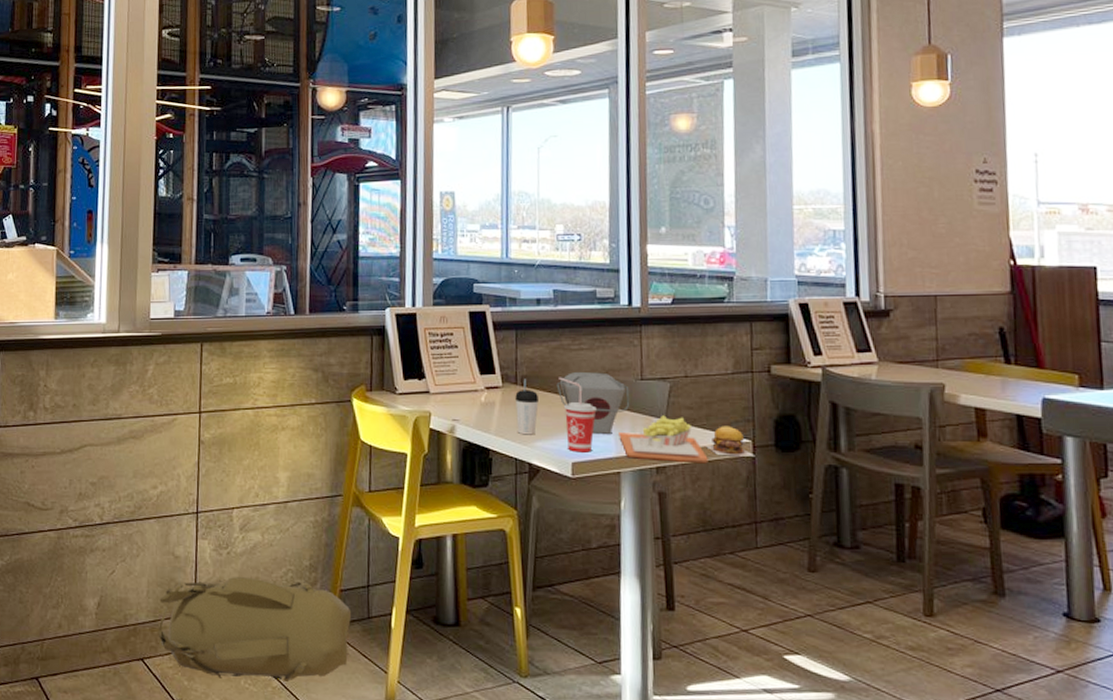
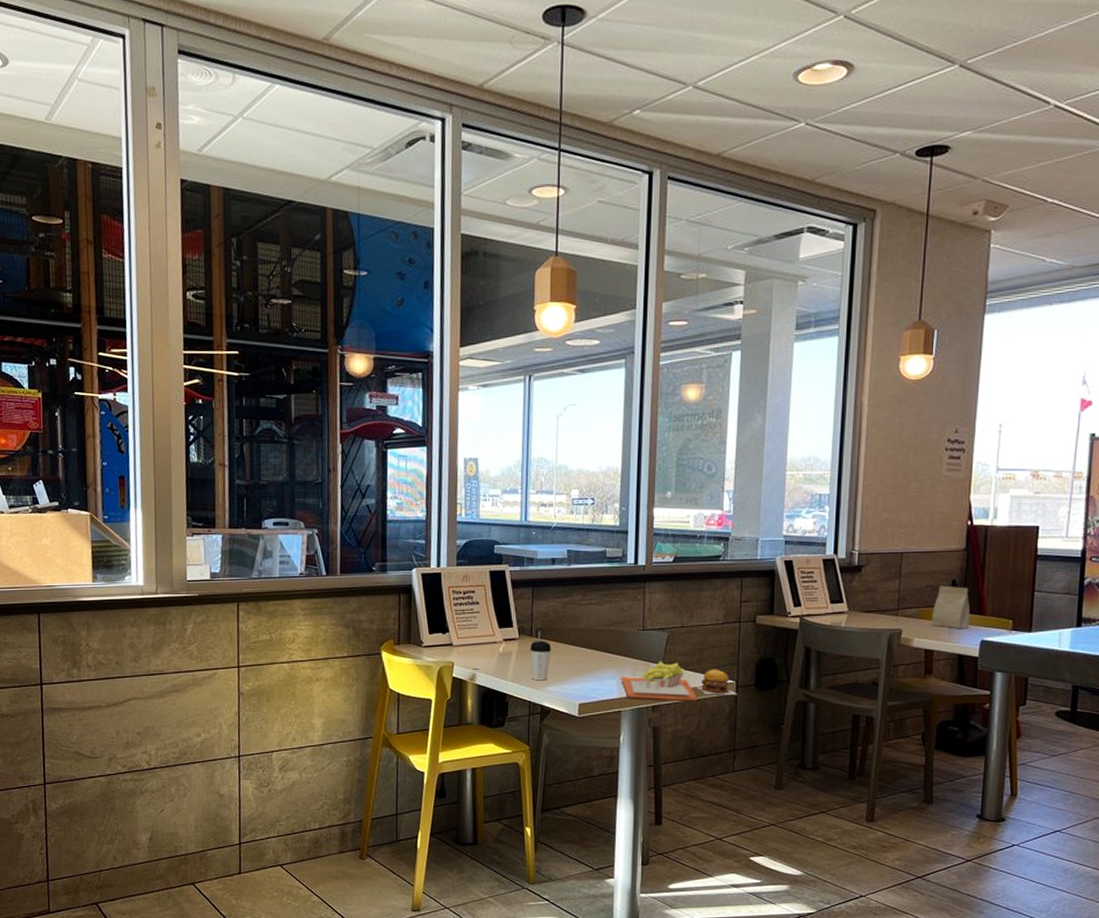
backpack: present [158,577,352,682] -> none [206,811,382,896]
takeout container: present [556,372,630,434] -> none [567,624,632,679]
beverage cup: present [559,377,597,453] -> none [570,629,602,695]
paper bag: none [978,333,1026,385] -> present [931,585,970,629]

